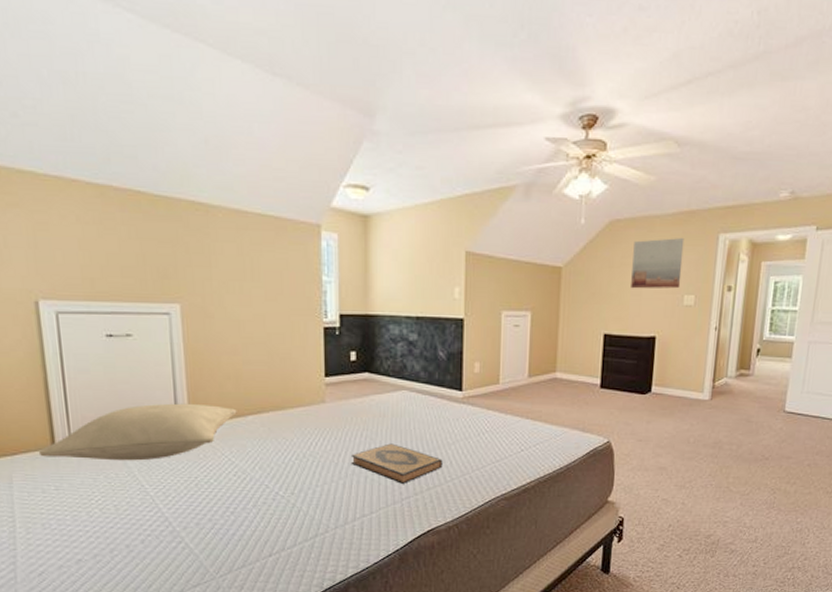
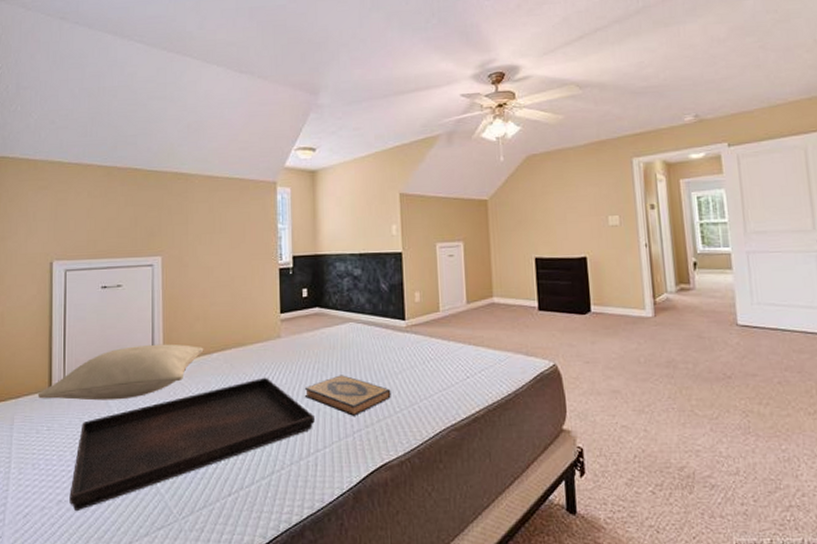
serving tray: none [90,442,361,570] -> present [69,377,315,512]
wall art: present [631,238,685,289] -> none [552,165,603,214]

